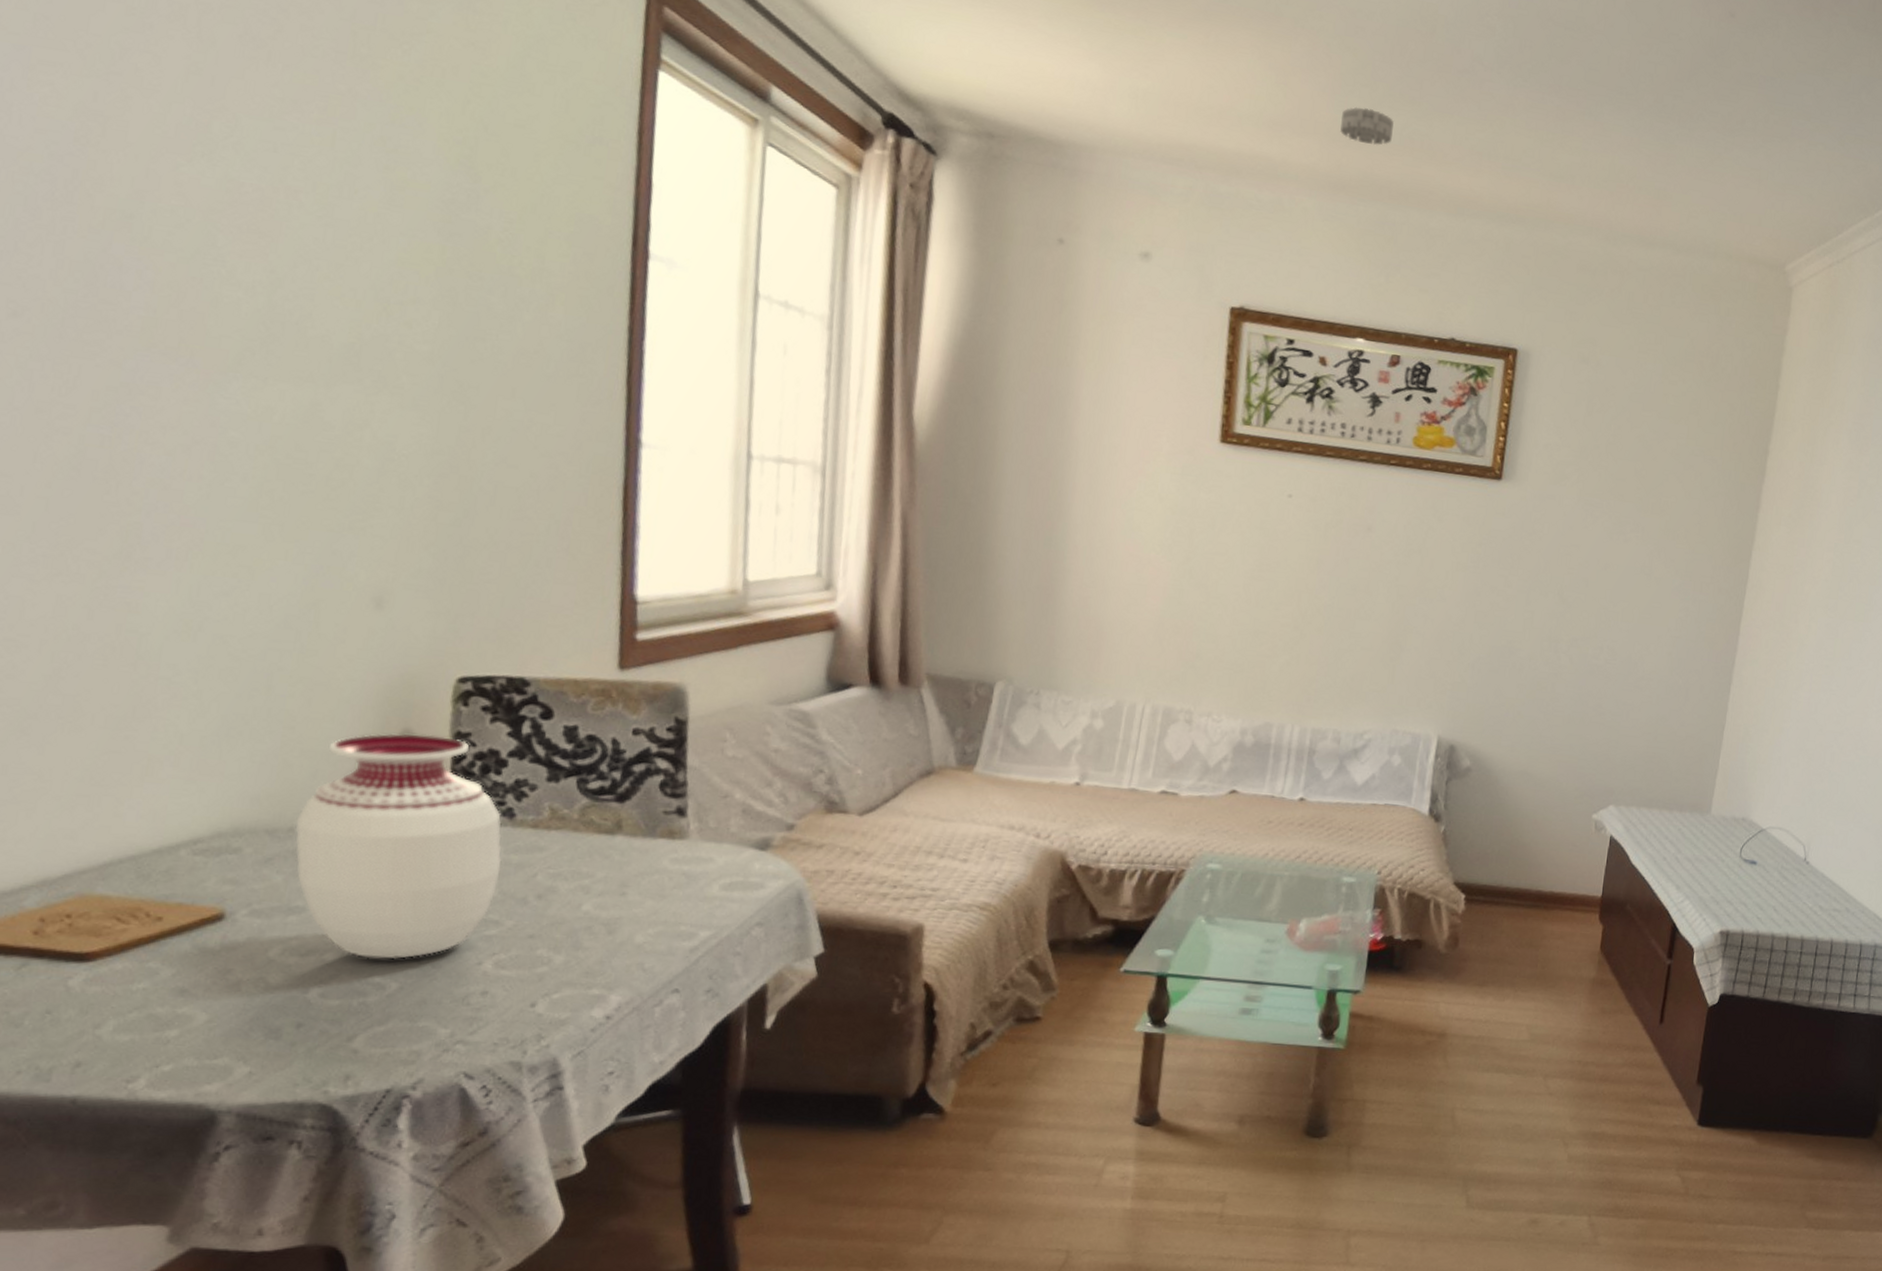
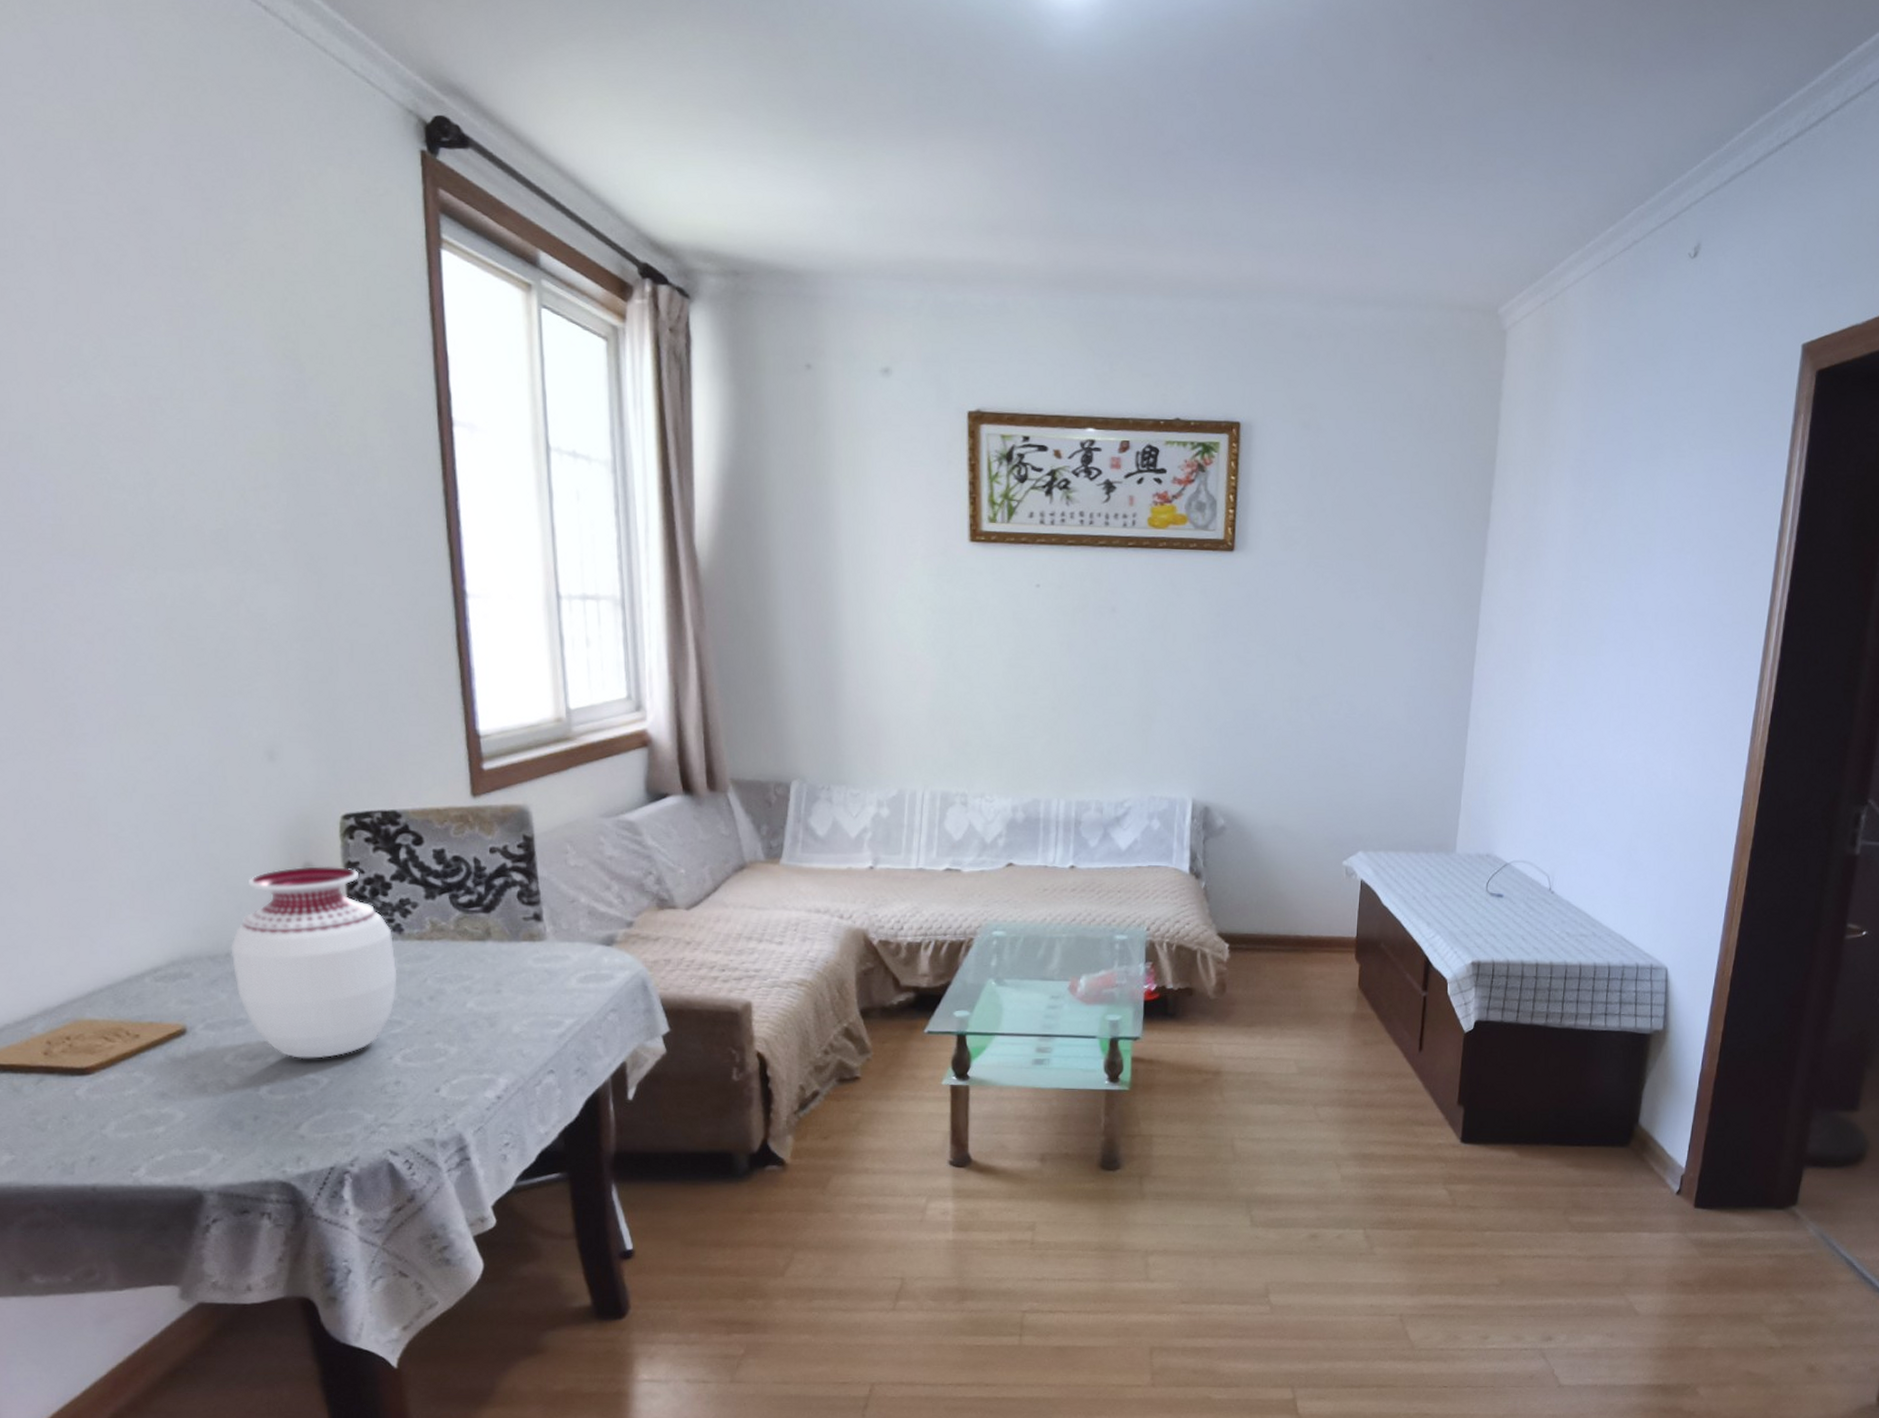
smoke detector: present [1340,106,1394,146] -> none [1055,201,1105,238]

